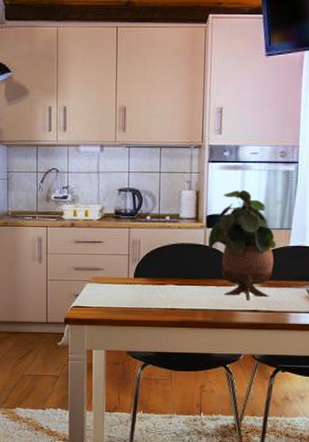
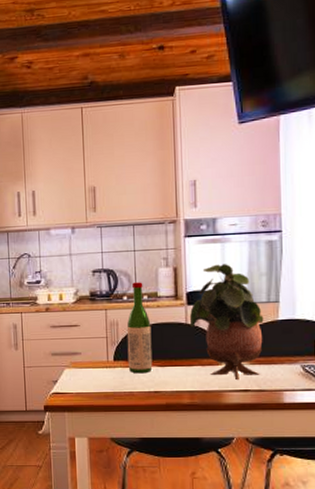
wine bottle: none [147,203,172,291] -> present [126,282,153,374]

